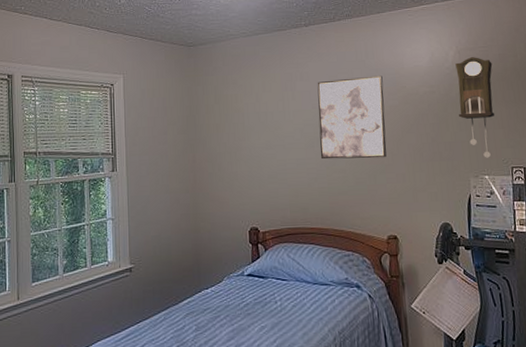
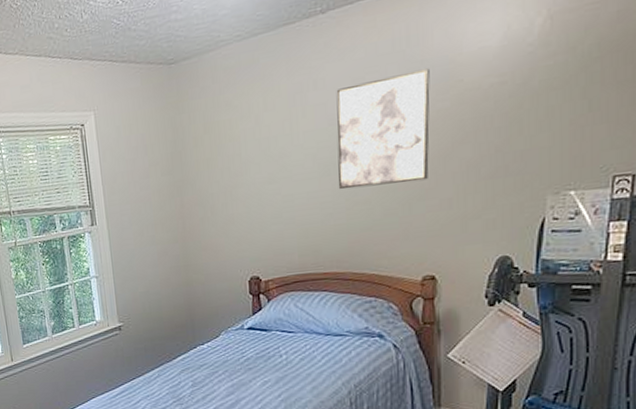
pendulum clock: present [455,57,494,158] -> none [540,20,604,167]

